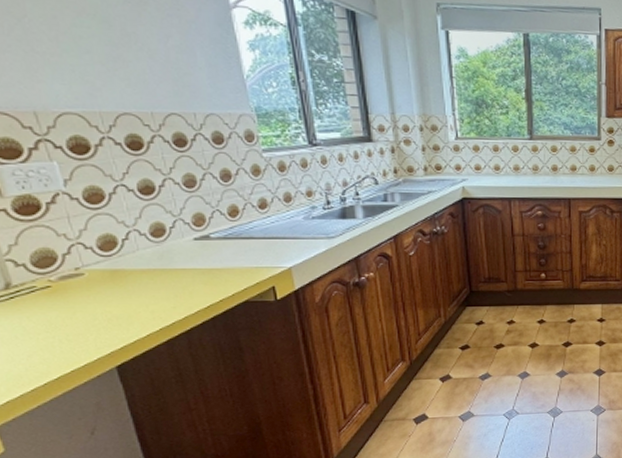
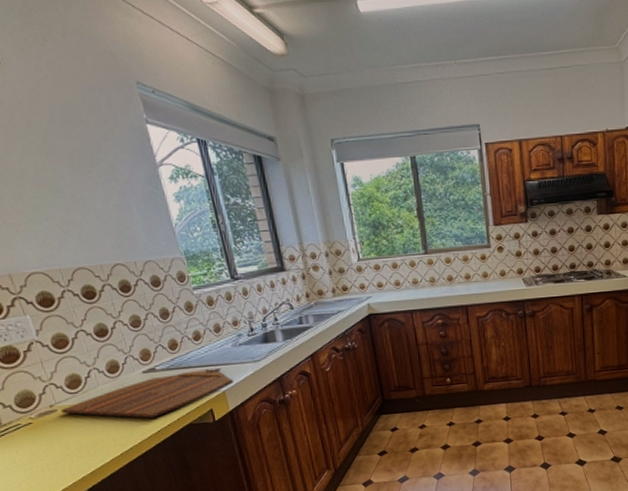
cutting board: none [88,242,302,292] -> present [60,368,234,419]

